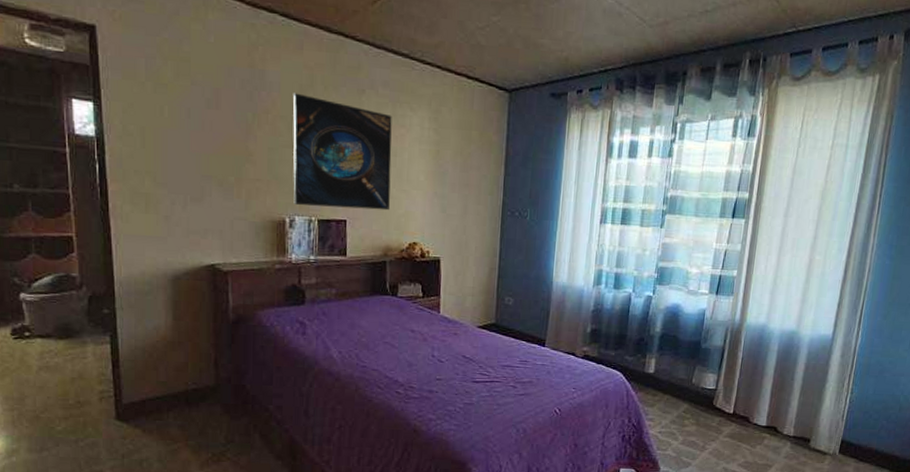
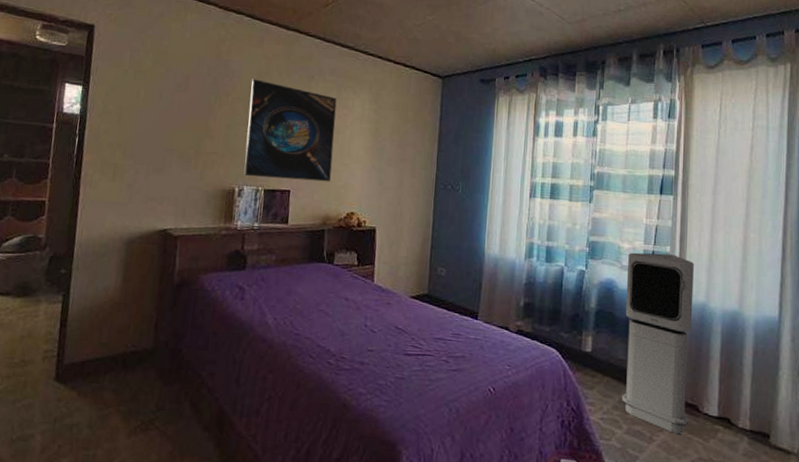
air purifier: none [679,277,759,442] -> present [621,252,694,434]

